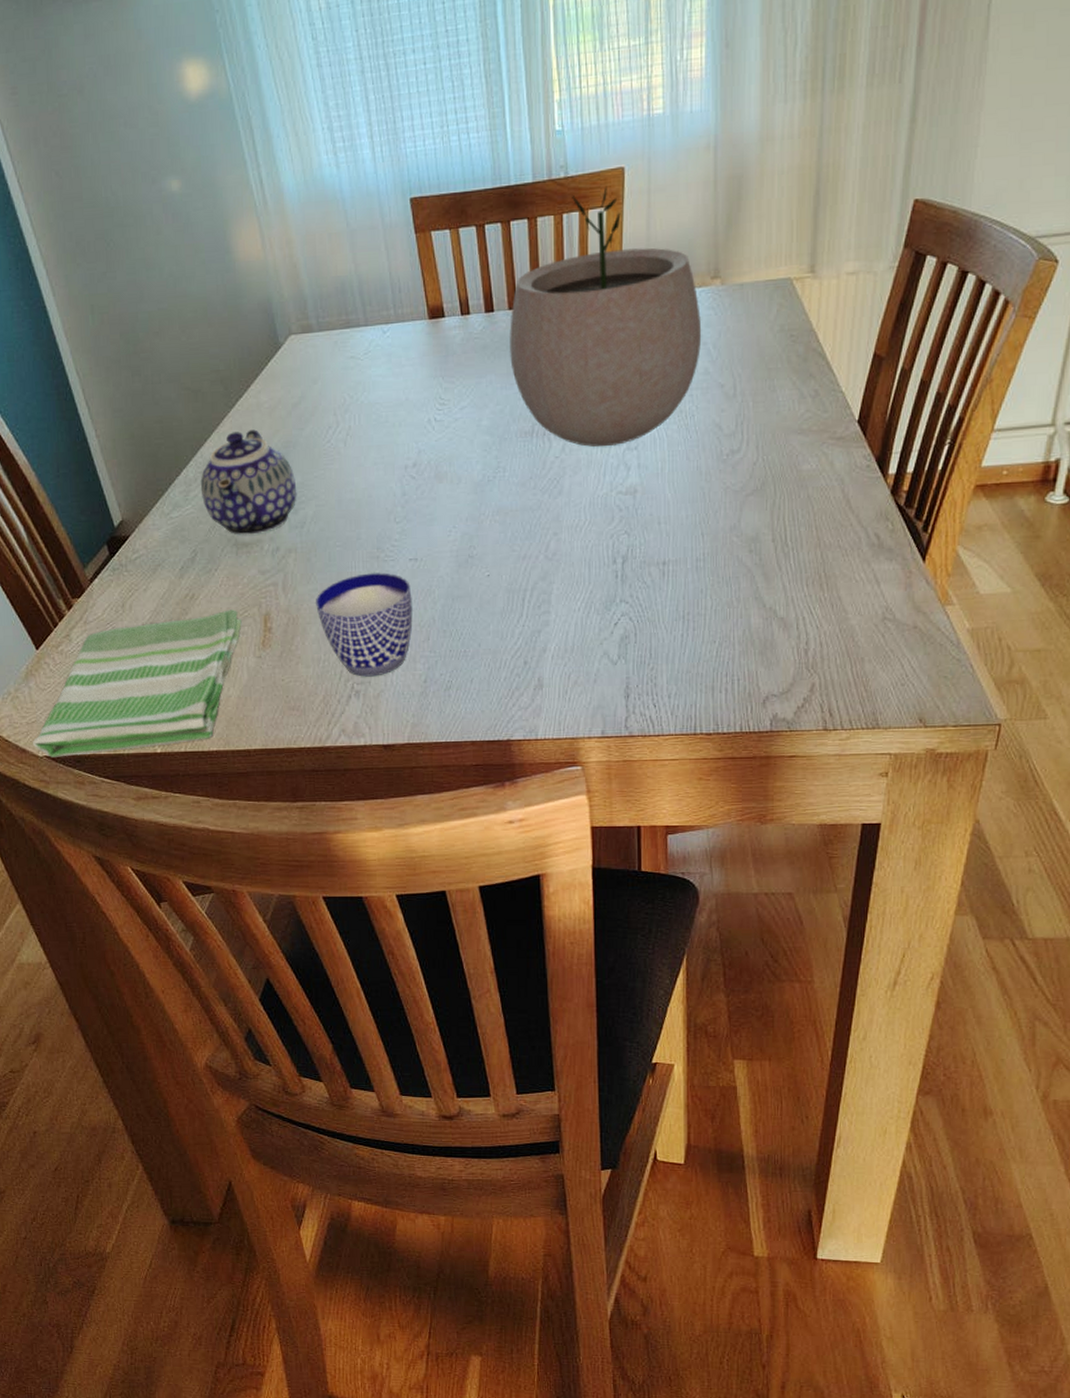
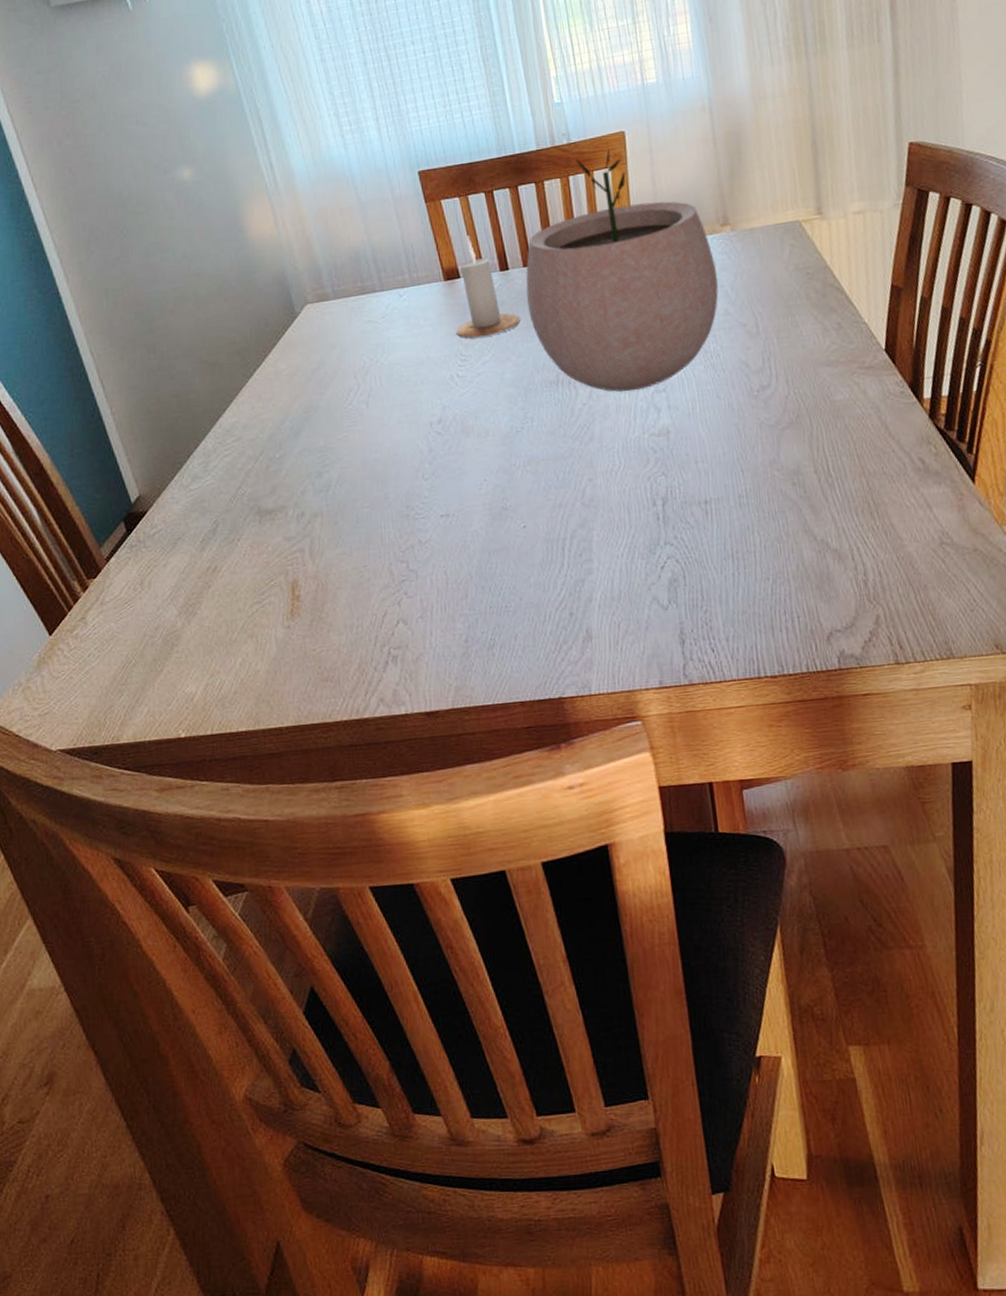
dish towel: present [32,609,242,757] -> none [44,579,268,751]
teapot: present [200,429,297,535] -> none [219,397,321,503]
cup: present [315,572,413,677] -> none [344,531,449,641]
candle: none [437,273,501,381] -> present [456,236,520,338]

